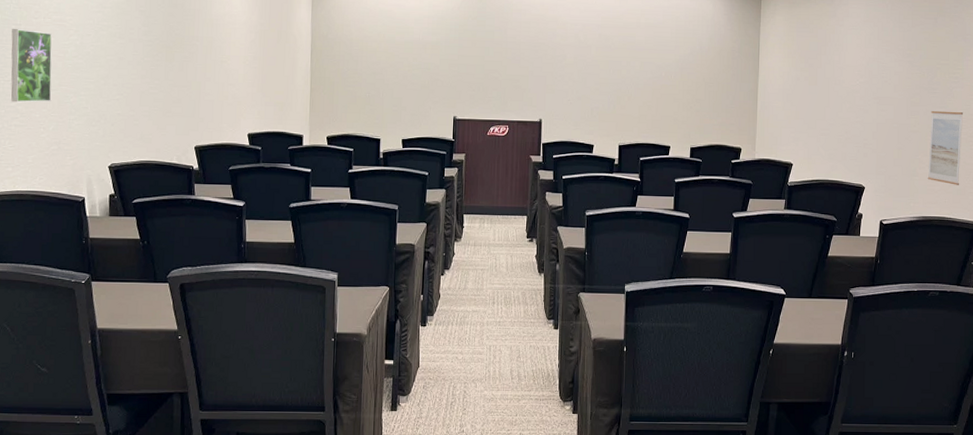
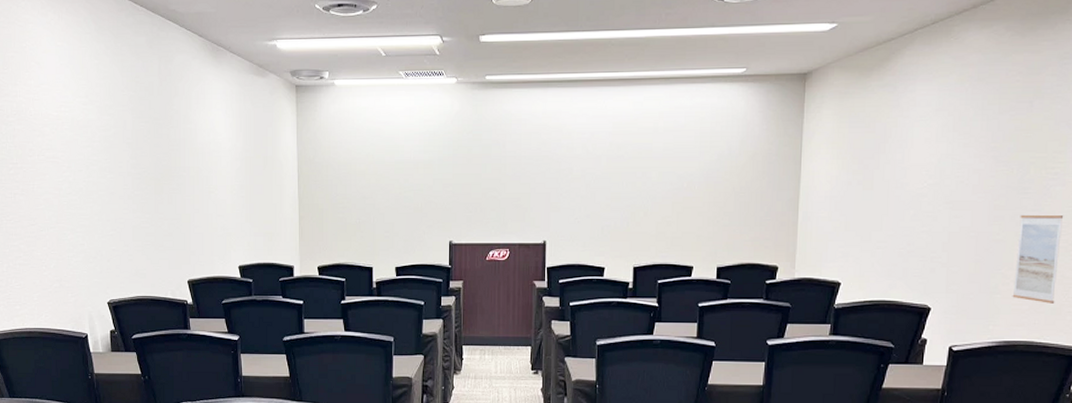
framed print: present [11,29,52,103] -> none [10,168,51,241]

